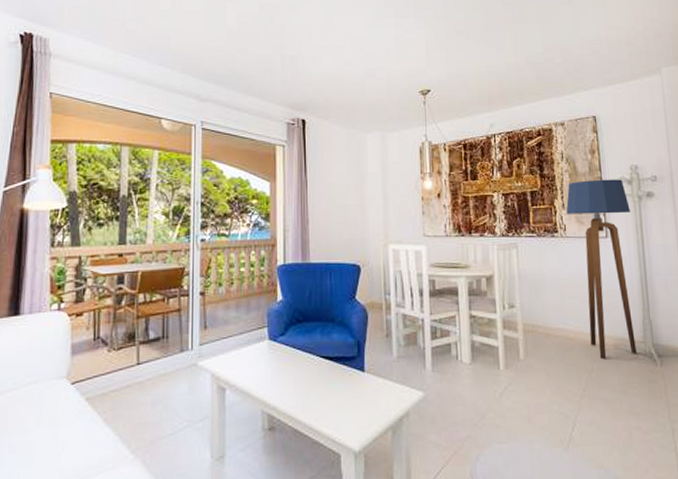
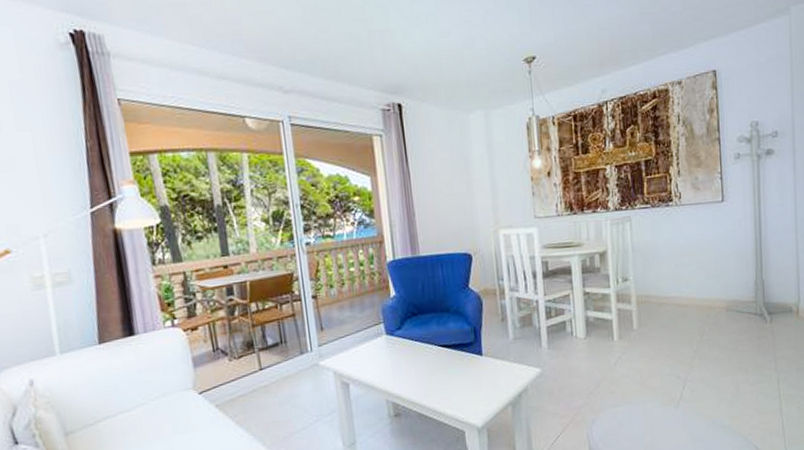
floor lamp: present [566,179,638,360] -> none [681,138,749,322]

